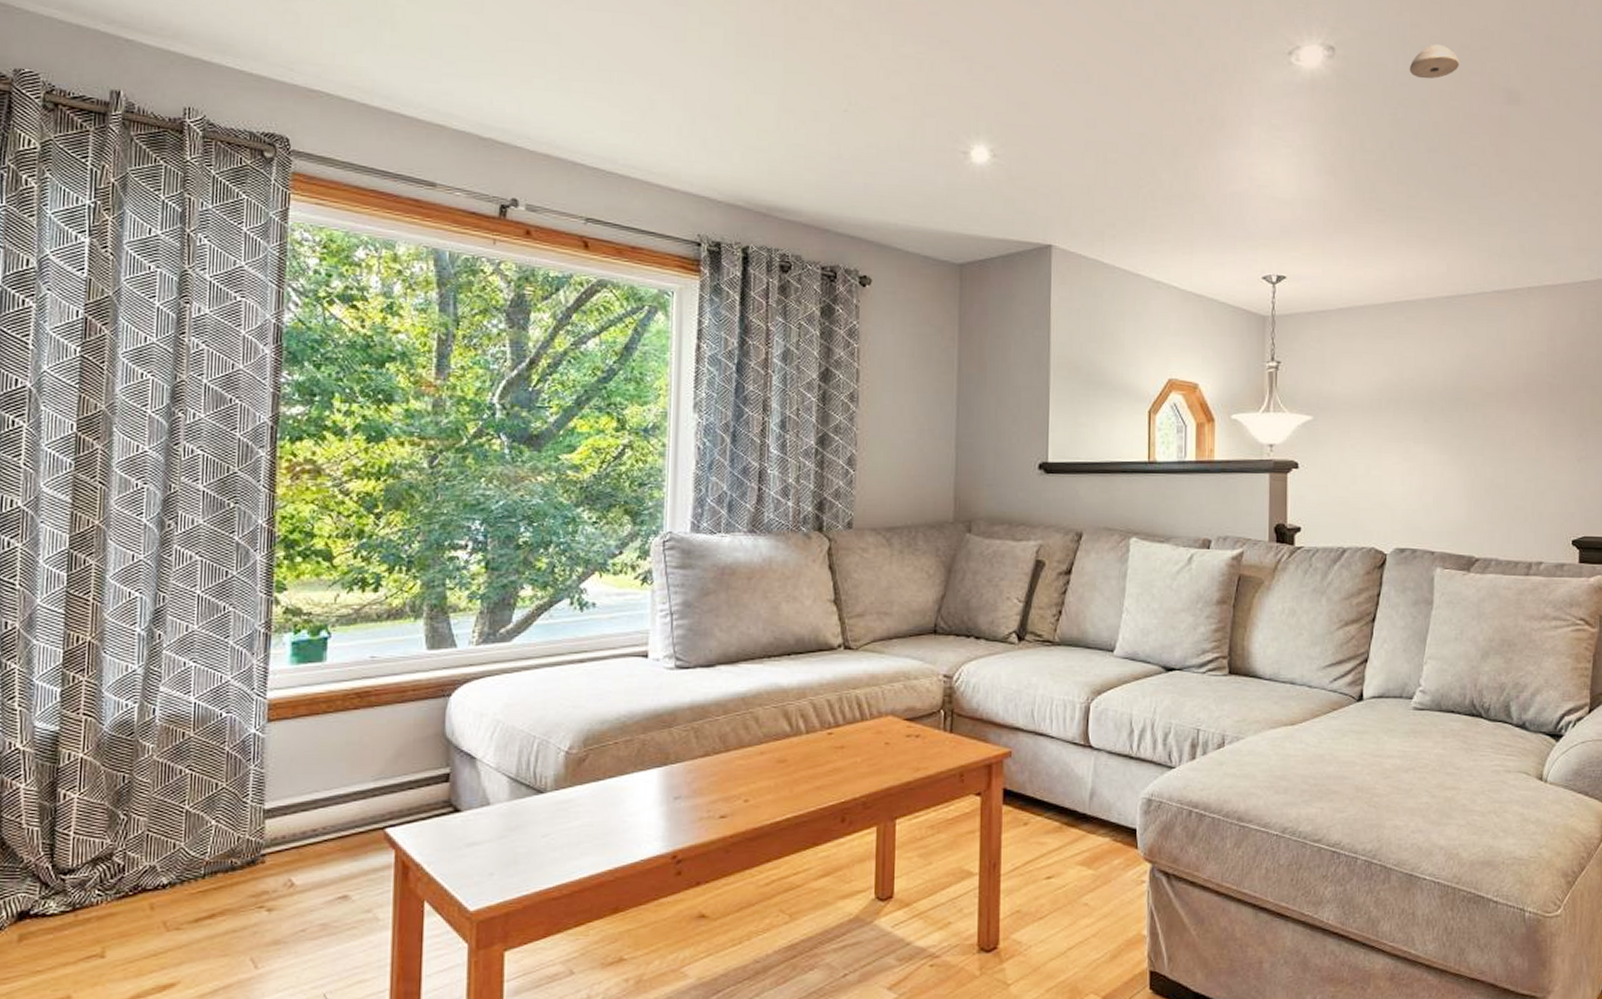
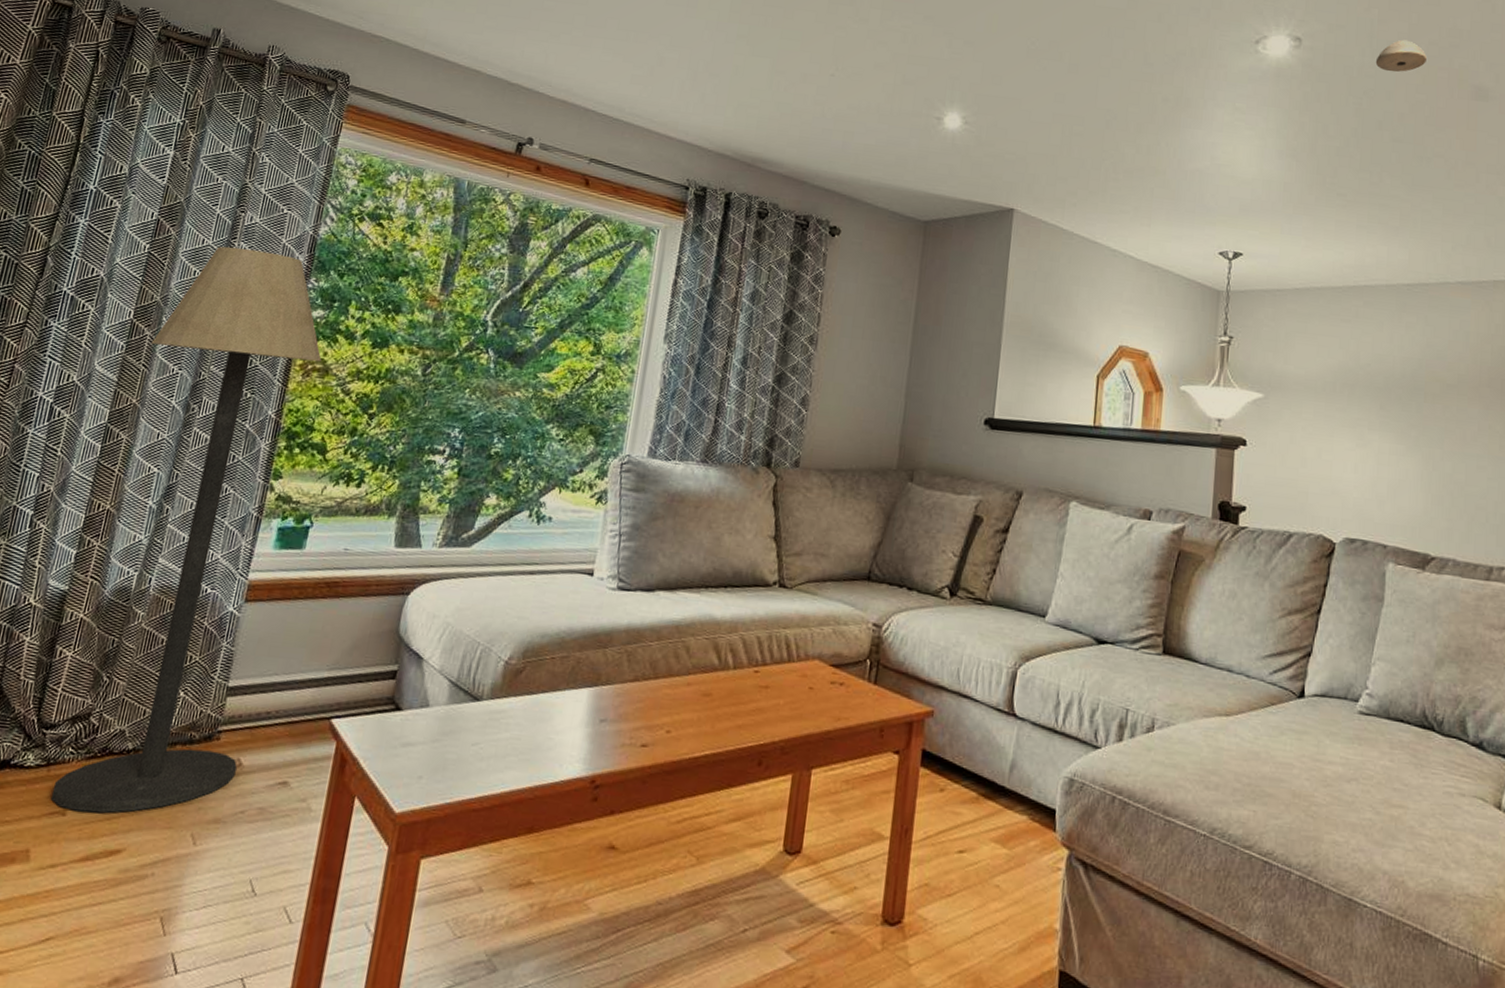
floor lamp: none [84,343,310,952] -> present [50,246,322,814]

